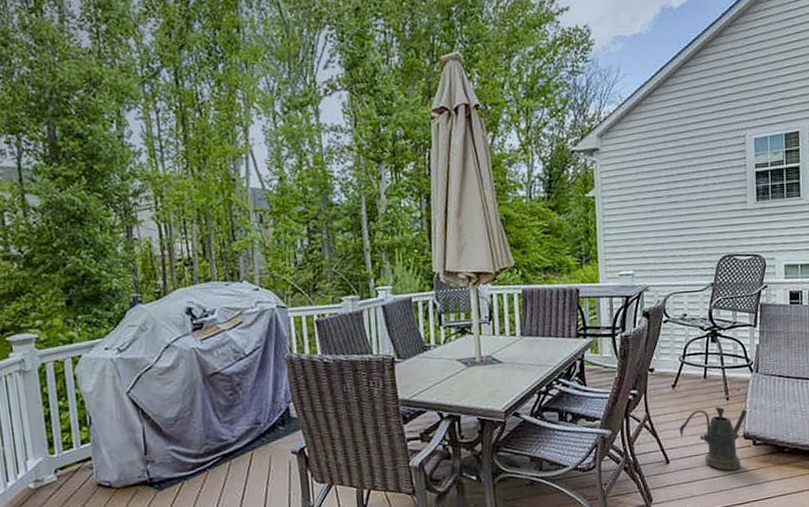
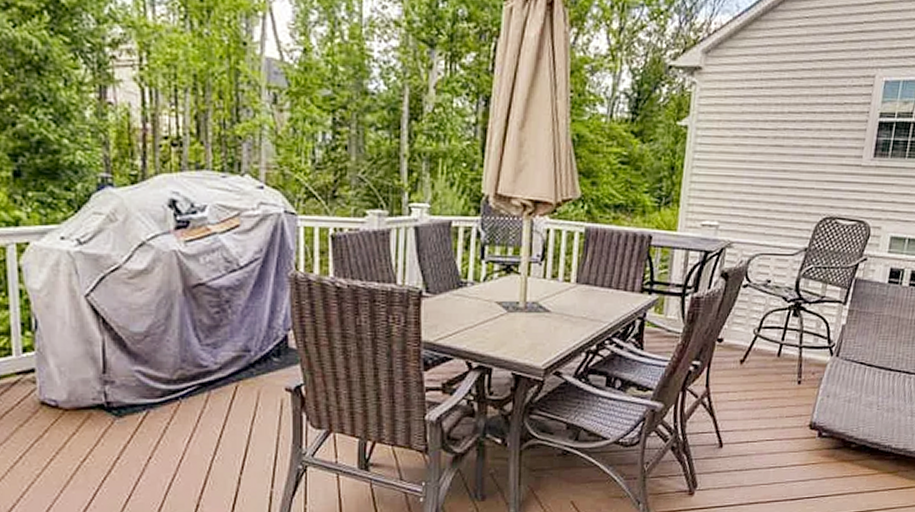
watering can: present [679,406,748,471] -> none [739,390,820,462]

